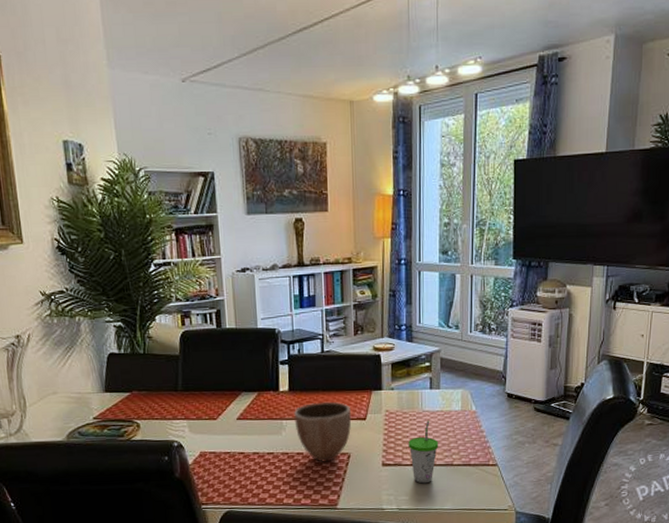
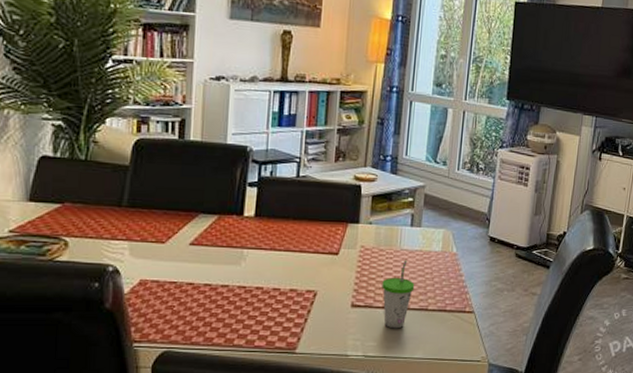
decorative bowl: present [294,401,352,462] -> none [257,231,323,299]

